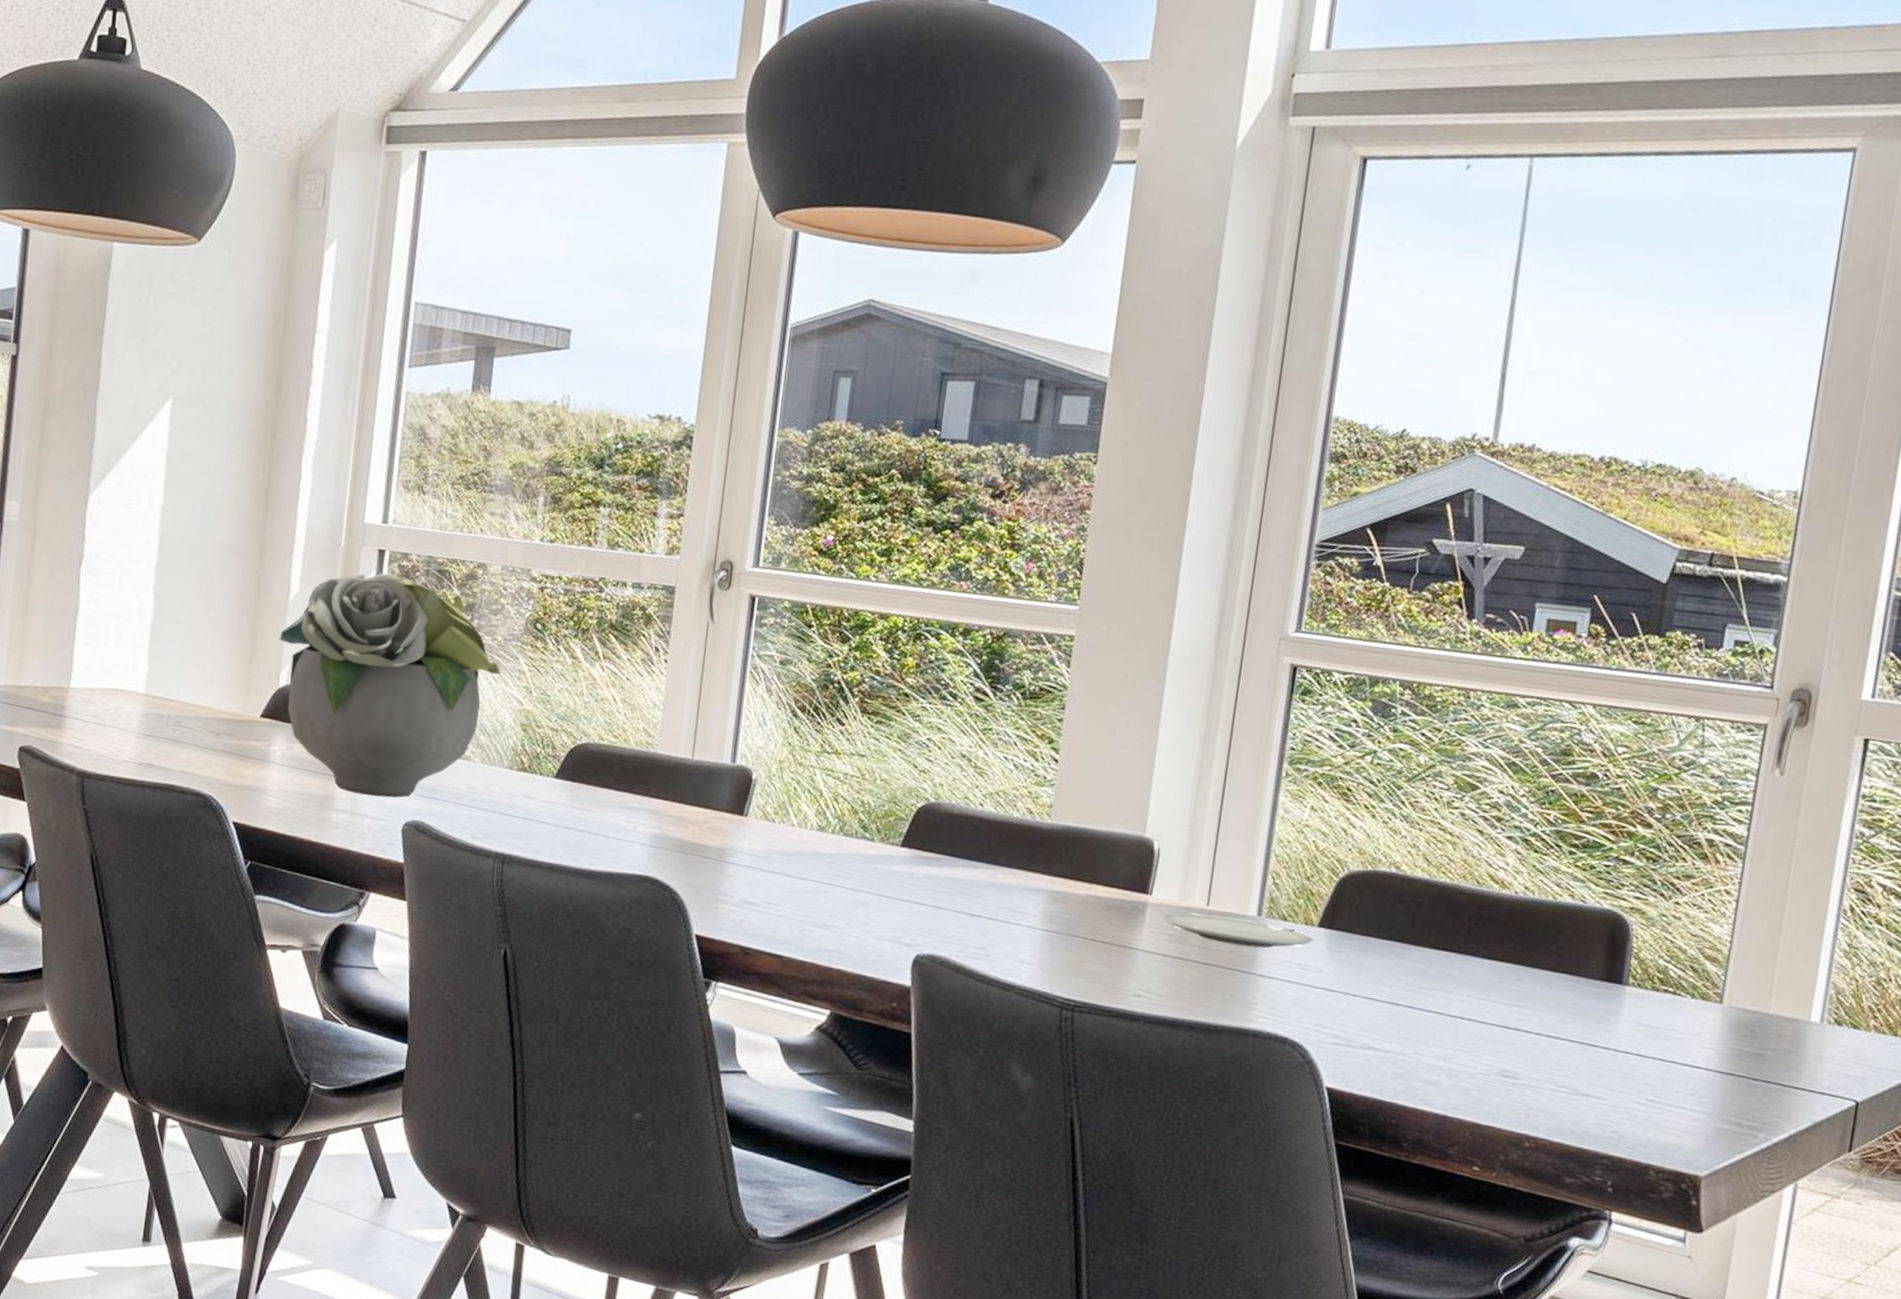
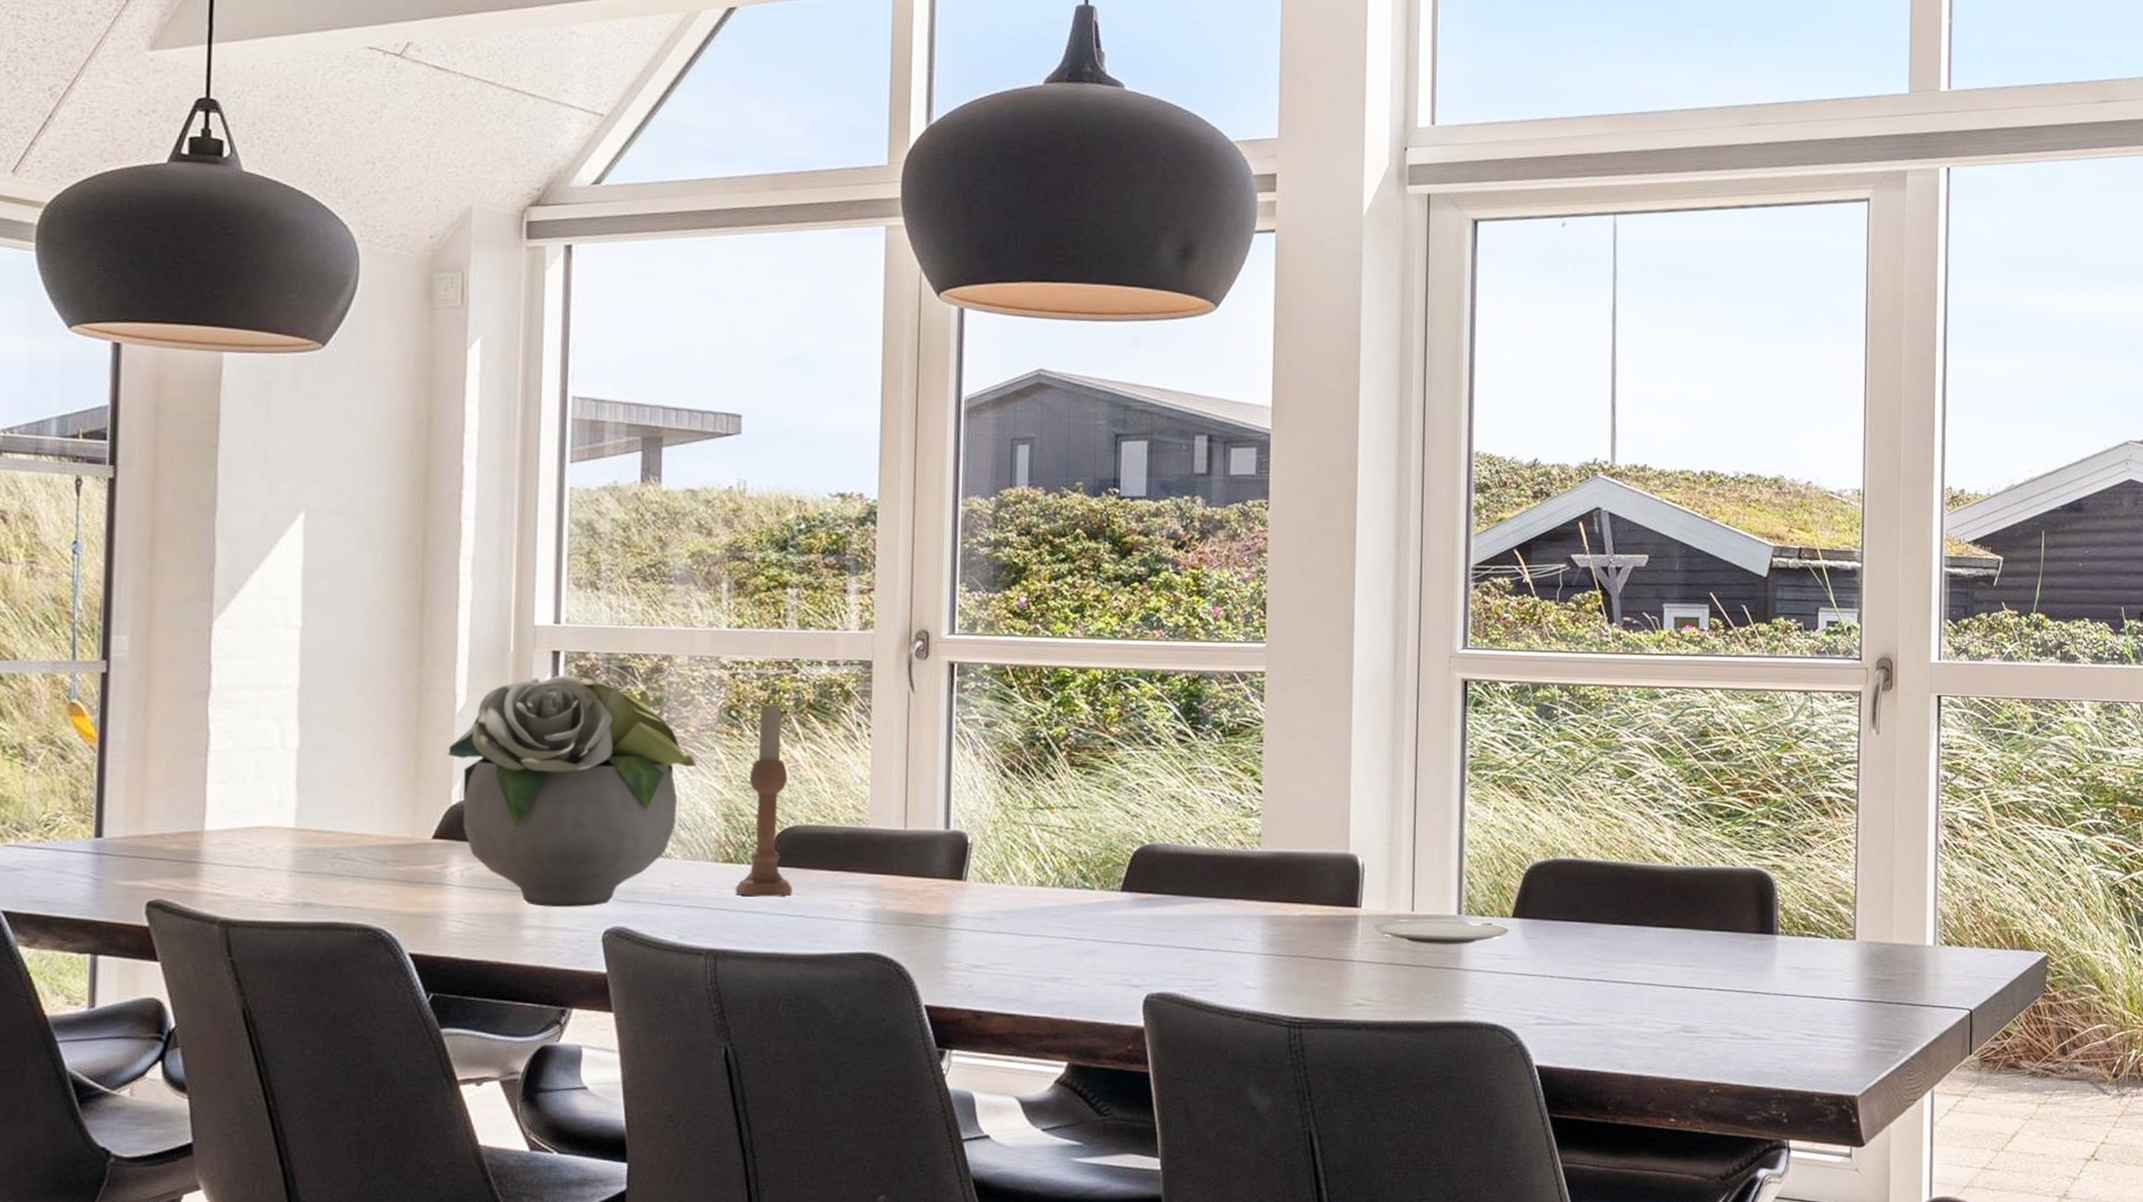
candlestick: none [526,619,586,810] -> present [735,703,793,896]

